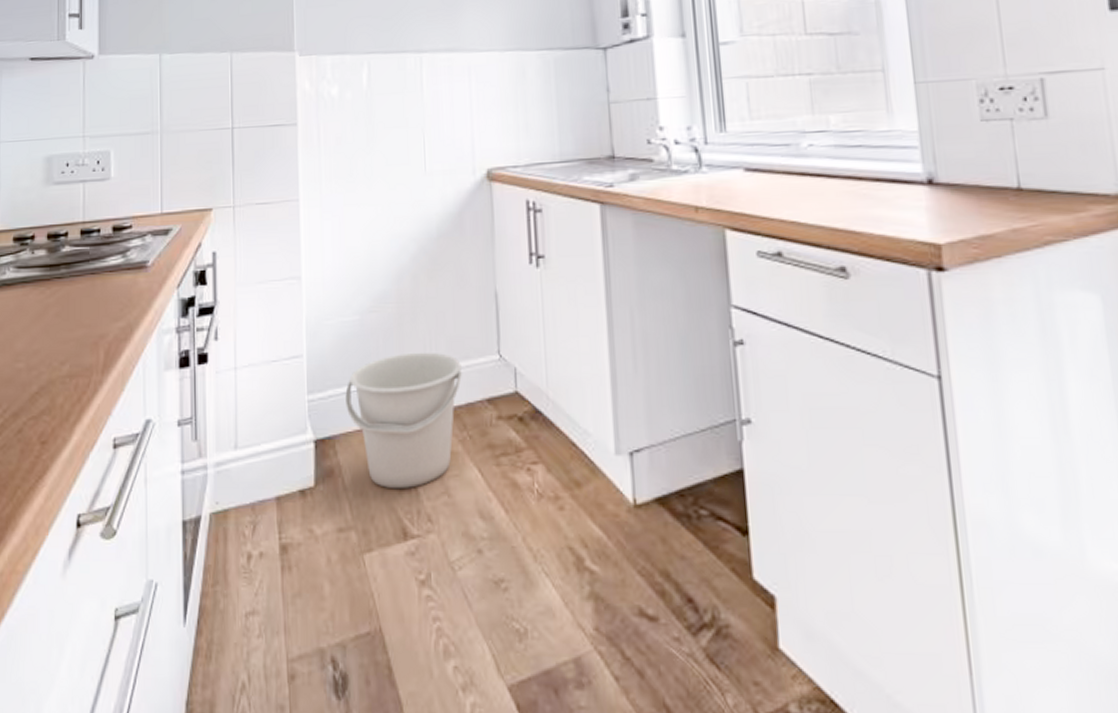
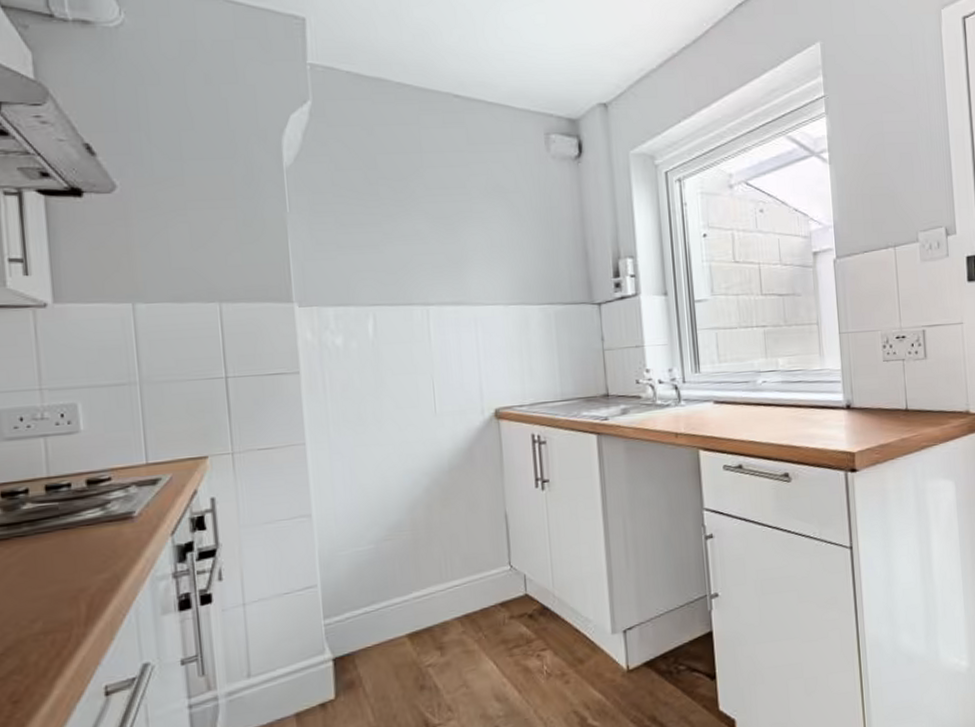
bucket: present [345,352,462,490] -> none [363,569,476,690]

